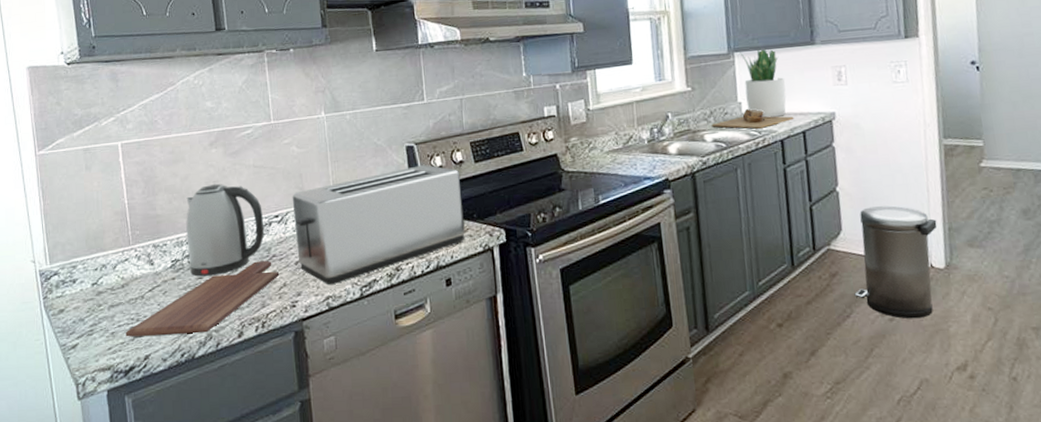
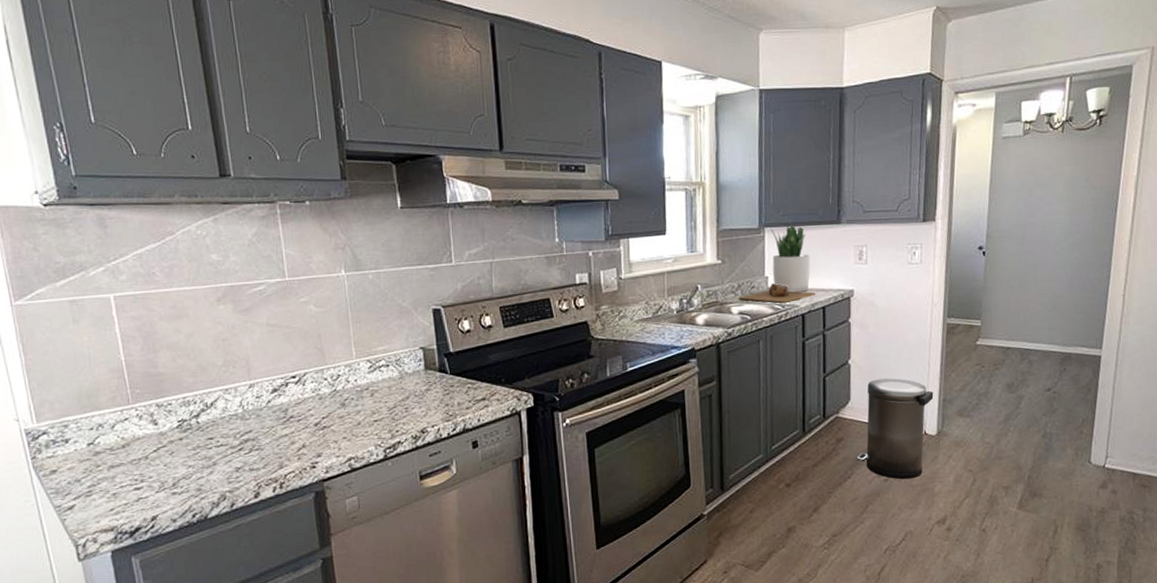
cutting board: present [125,260,280,337] -> none [128,421,298,498]
kettle: present [186,183,265,277] -> none [192,341,281,437]
toaster: present [292,165,465,284] -> none [310,328,493,446]

